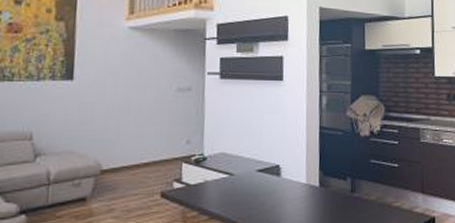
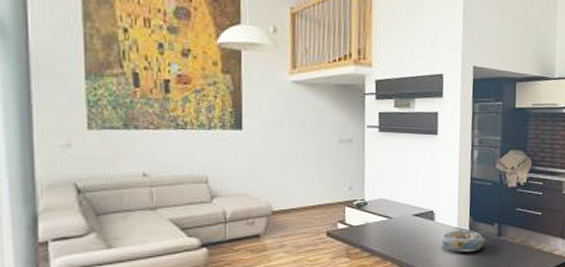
decorative bowl: none [289,186,338,213] -> present [441,230,486,253]

